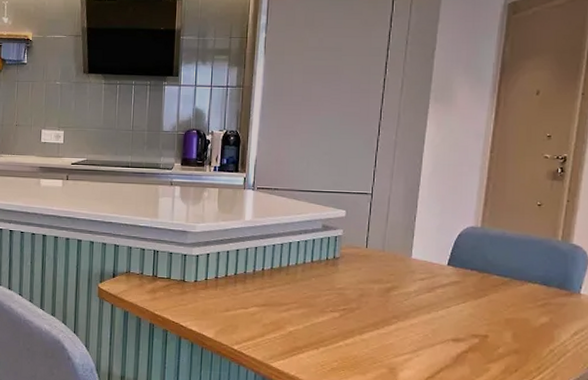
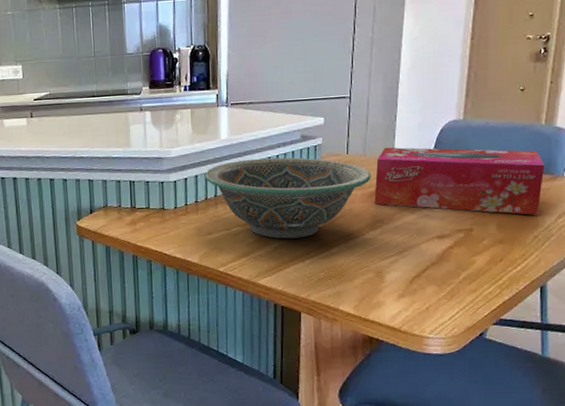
decorative bowl: none [227,242,389,325] -> present [205,157,371,239]
tissue box: none [391,245,561,329] -> present [374,147,545,215]

